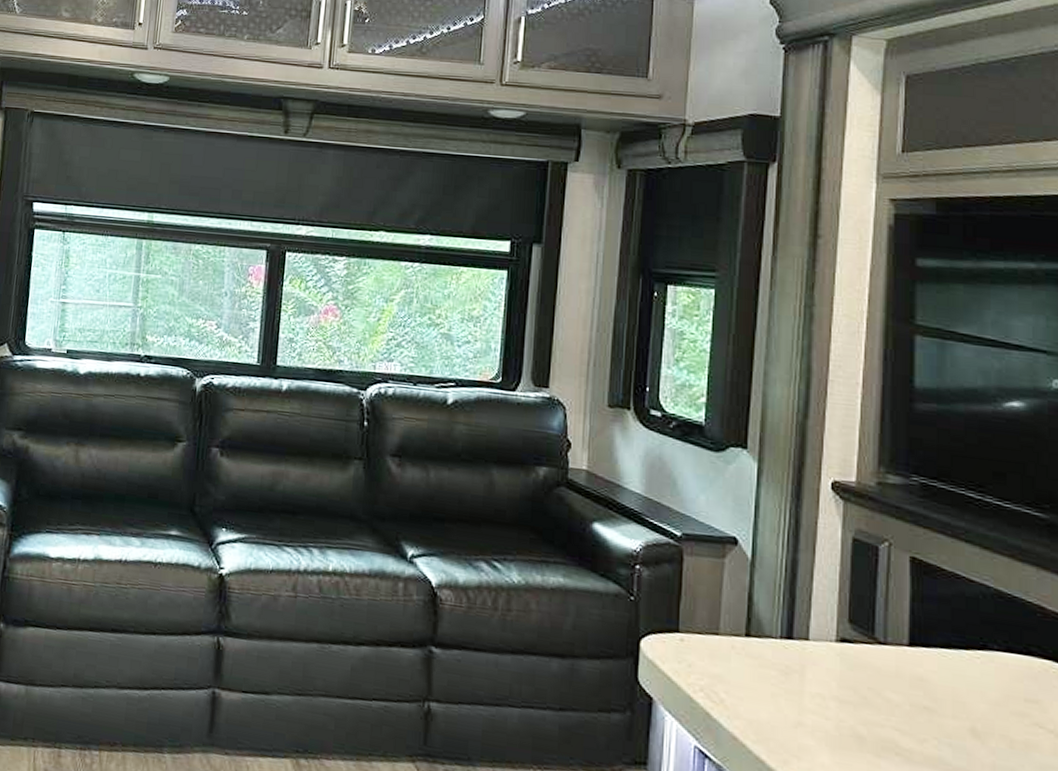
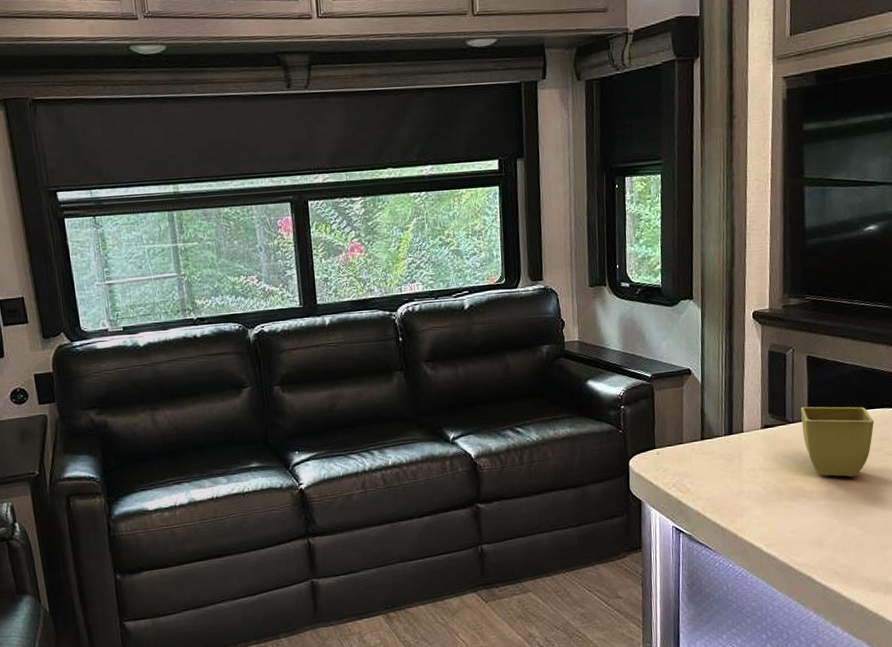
flower pot: none [897,624,1016,747] -> present [800,406,875,477]

